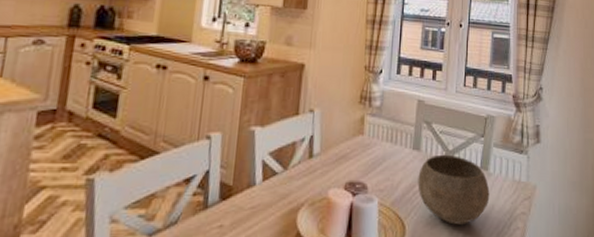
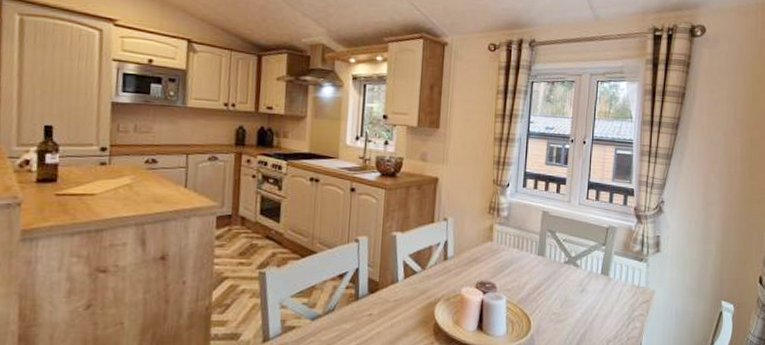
bowl: present [417,154,490,225] -> none [542,260,610,322]

